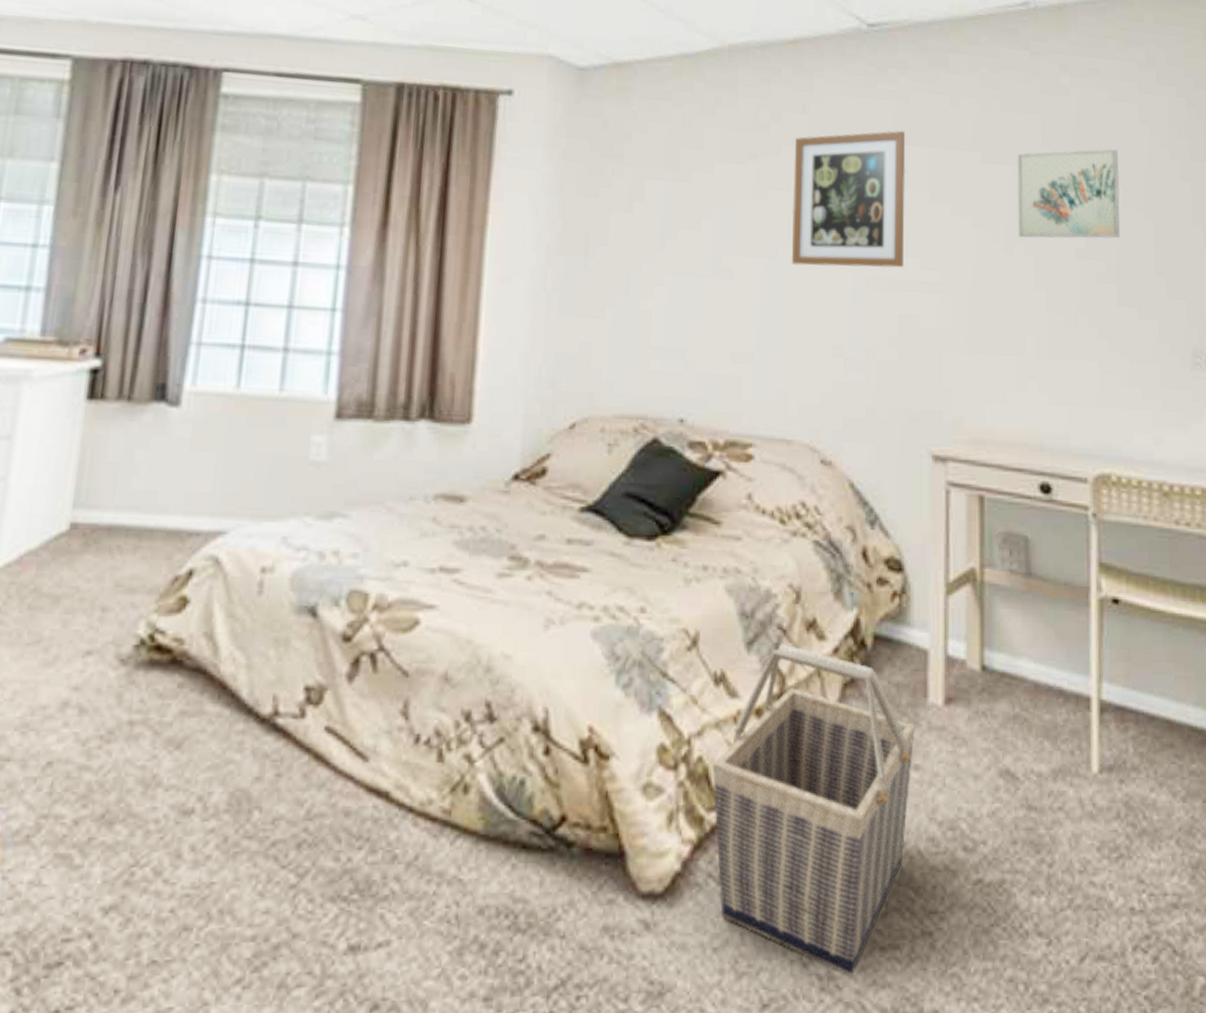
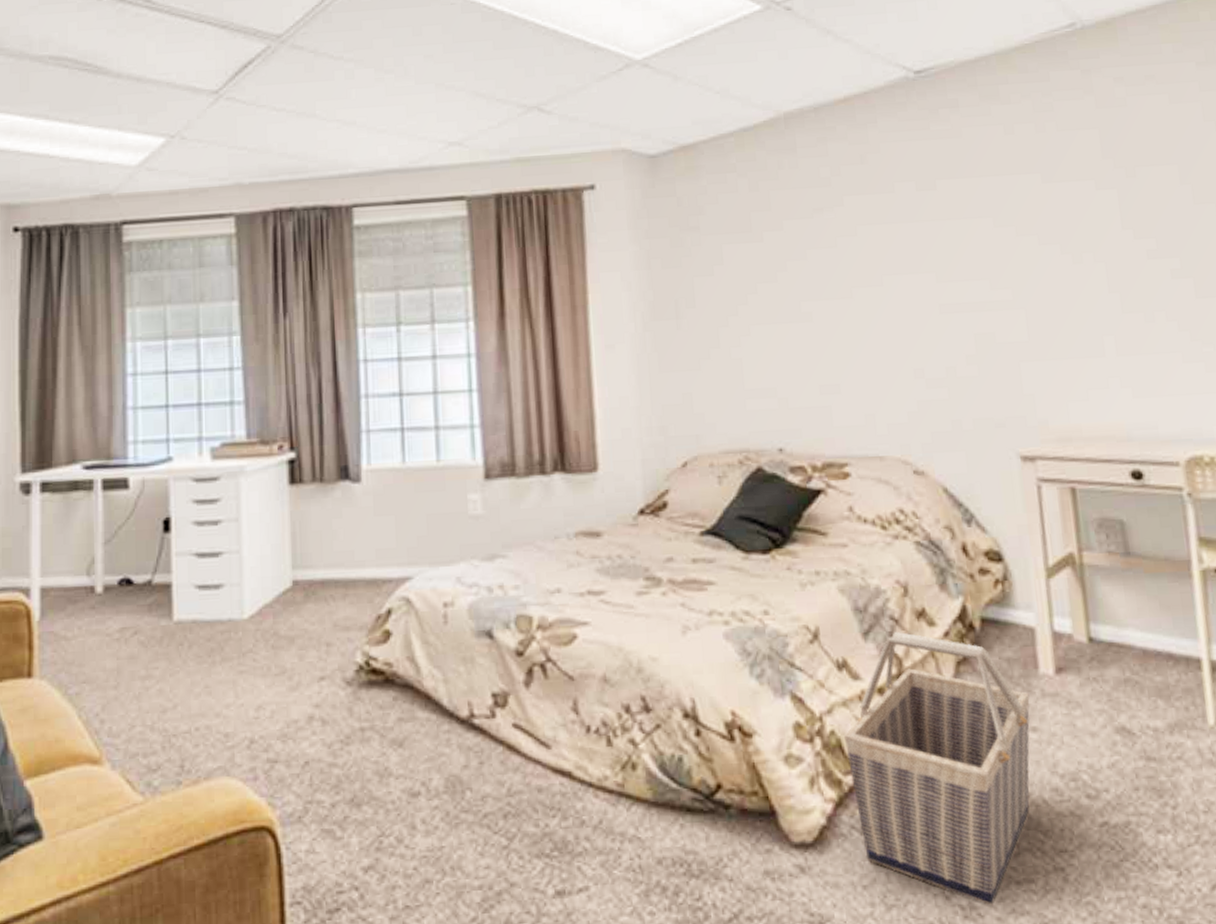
wall art: present [791,130,906,268] -> none [857,165,975,302]
wall art: present [1016,149,1120,238] -> none [1077,150,1192,248]

